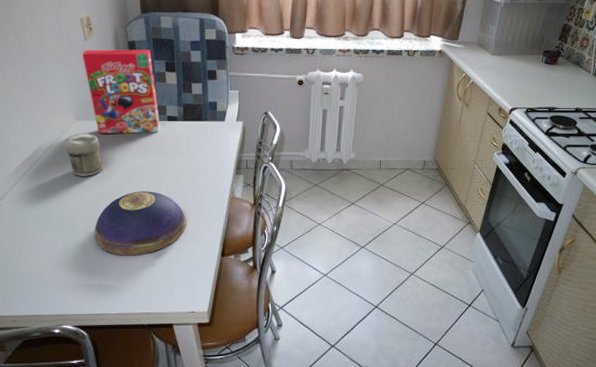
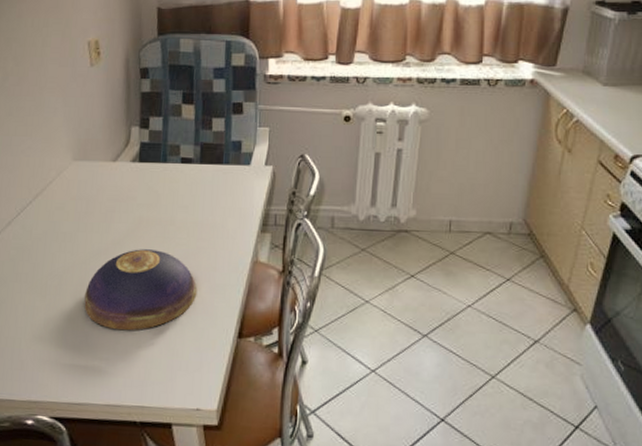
jar: present [64,133,102,176] -> none [58,176,100,229]
cereal box: present [82,49,160,134] -> none [86,77,172,178]

